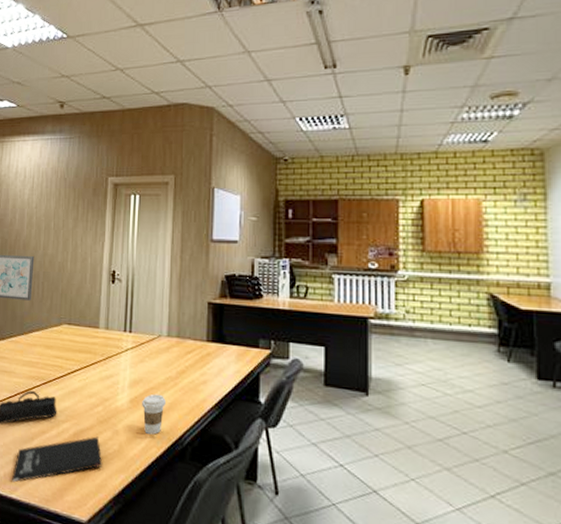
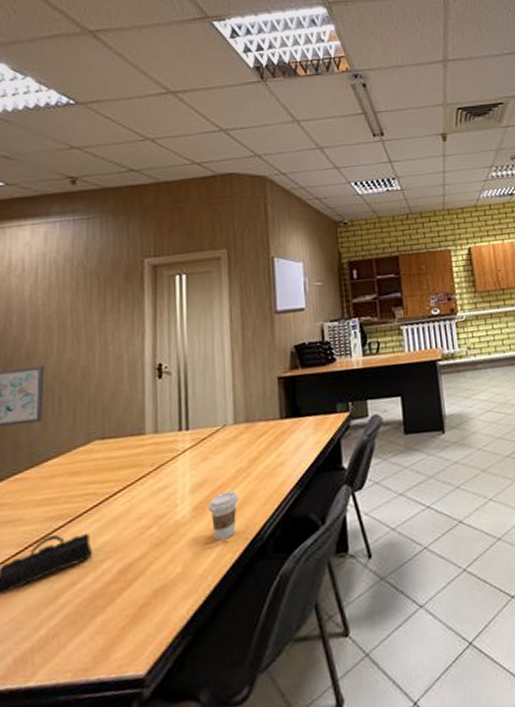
notebook: present [12,436,102,483] -> none [27,564,162,666]

